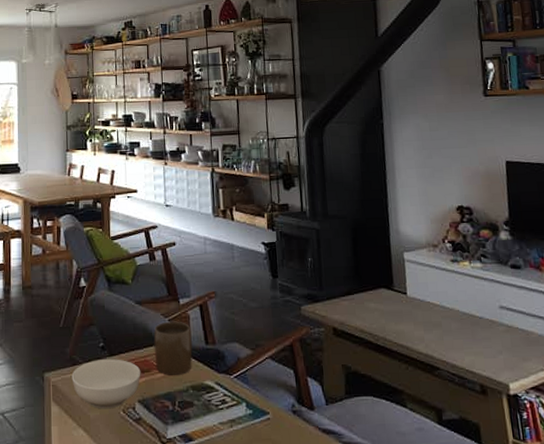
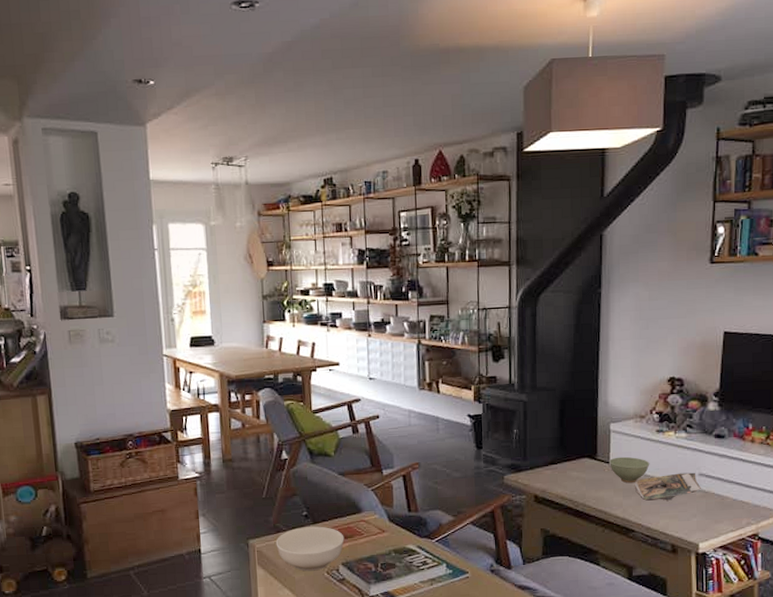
mug: present [153,321,193,375] -> none [356,490,395,540]
bowl: none [406,287,448,316] -> present [609,456,650,483]
magazine: none [433,305,504,336] -> present [633,472,701,501]

